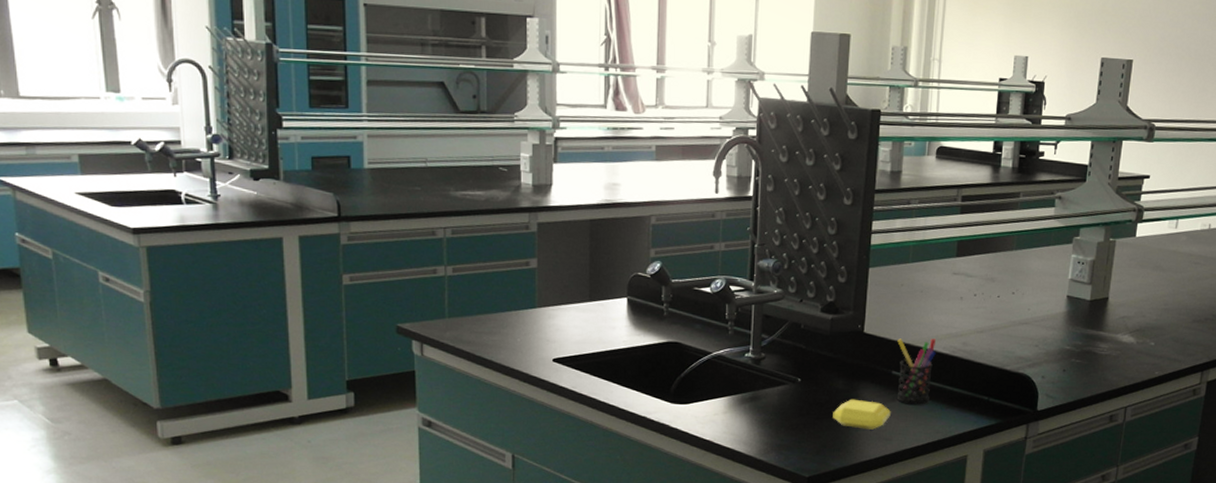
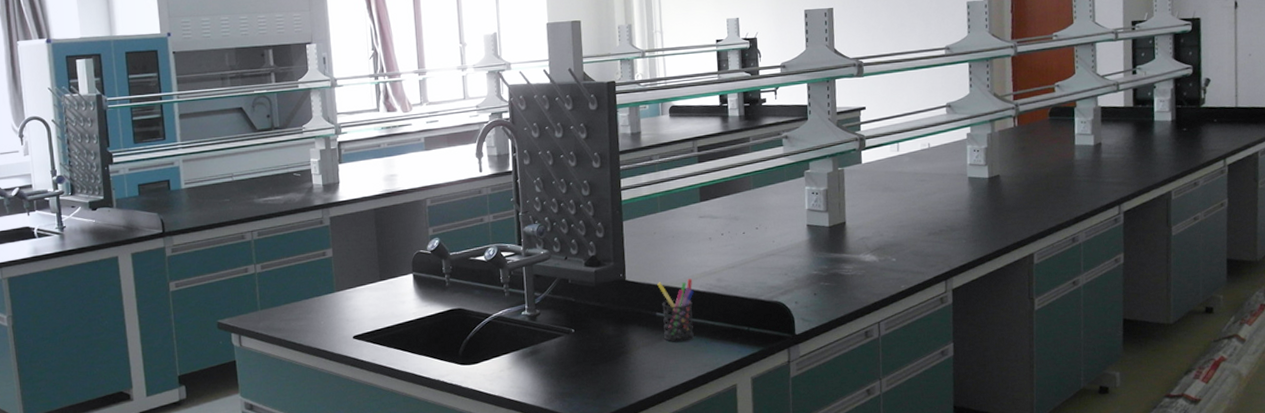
soap bar: present [833,399,891,430] -> none [607,342,660,370]

